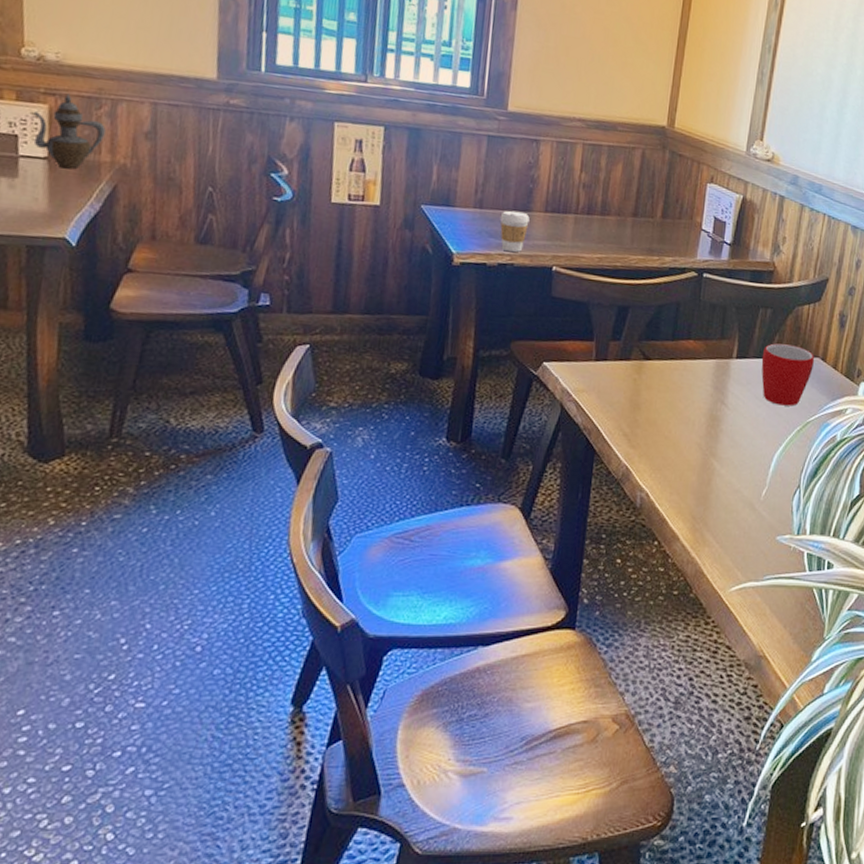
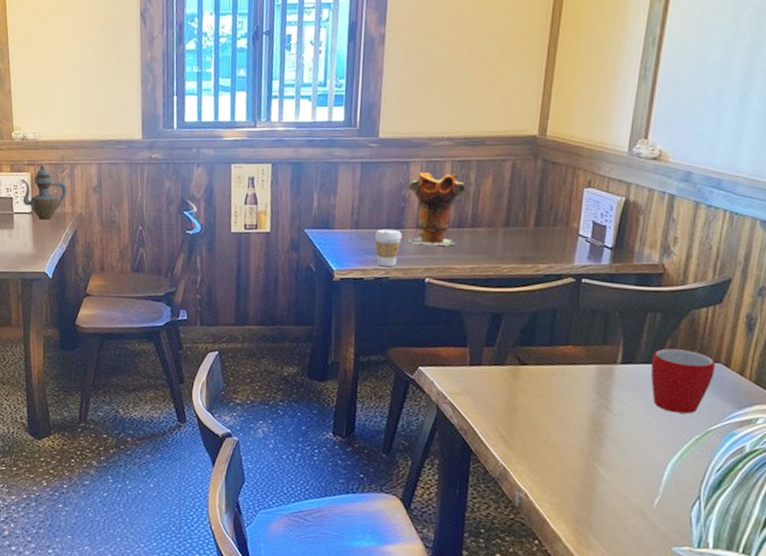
decorative vase: none [536,152,596,233] -> present [407,172,465,246]

